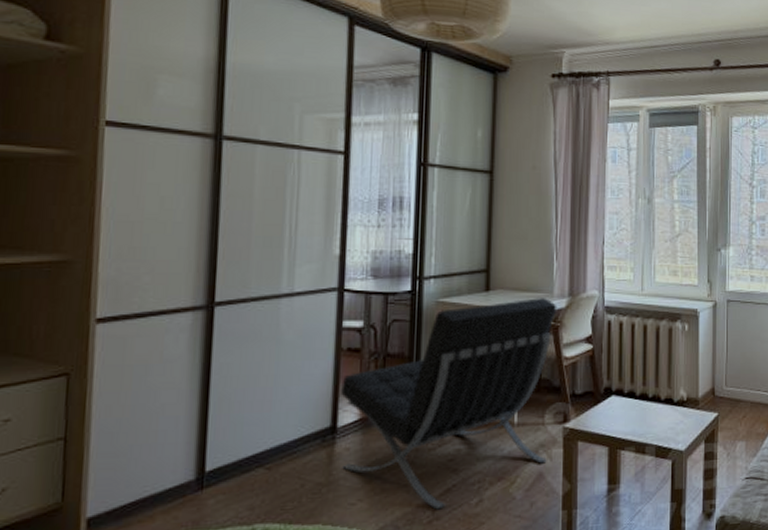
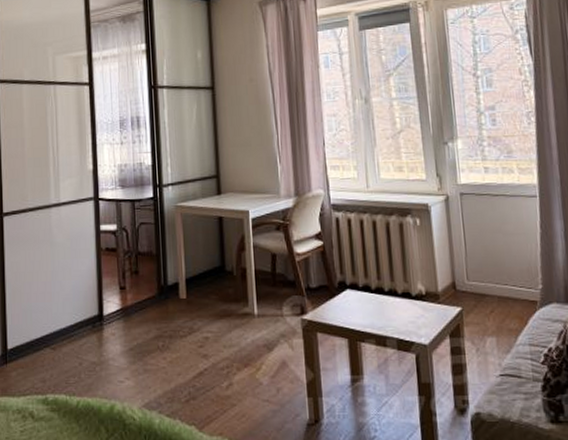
lounge chair: present [341,298,557,510] -> none [103,199,289,391]

